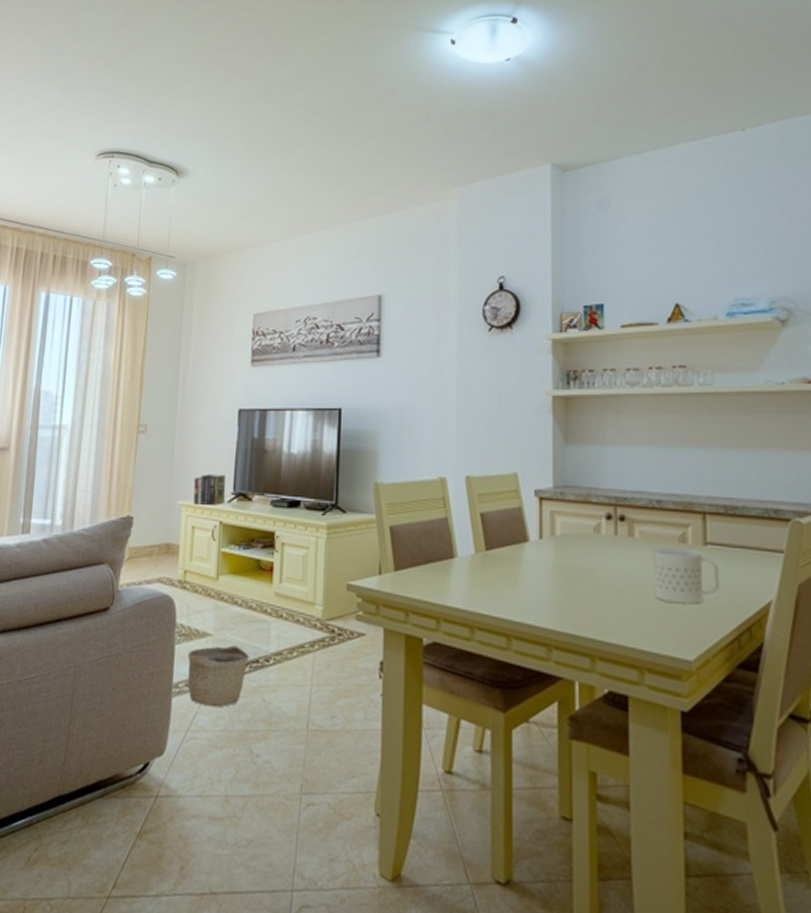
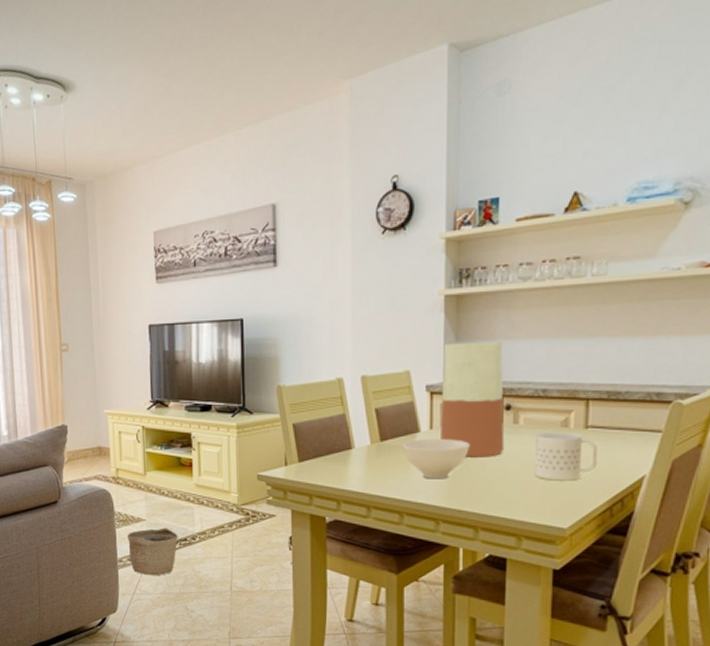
books: present [193,474,226,505] -> none [116,385,145,412]
bowl: none [509,549,584,598] -> present [402,438,471,479]
vase: none [551,446,620,574] -> present [441,342,505,458]

